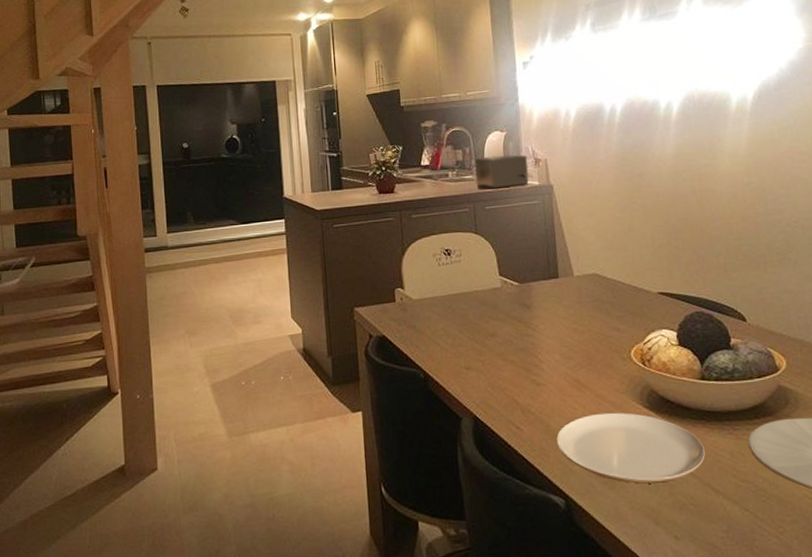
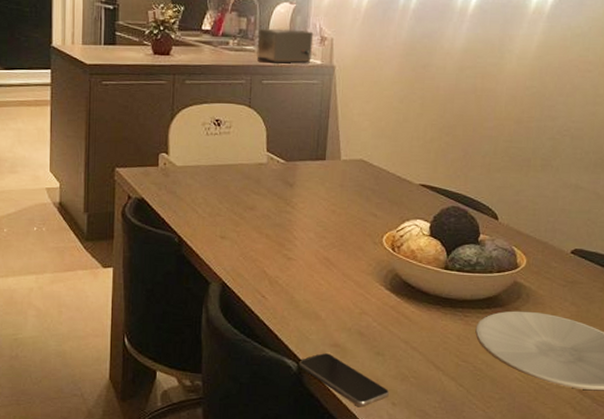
plate: present [556,412,705,484] -> none [298,290,435,357]
mobile phone: none [566,485,670,545] -> present [299,353,390,408]

